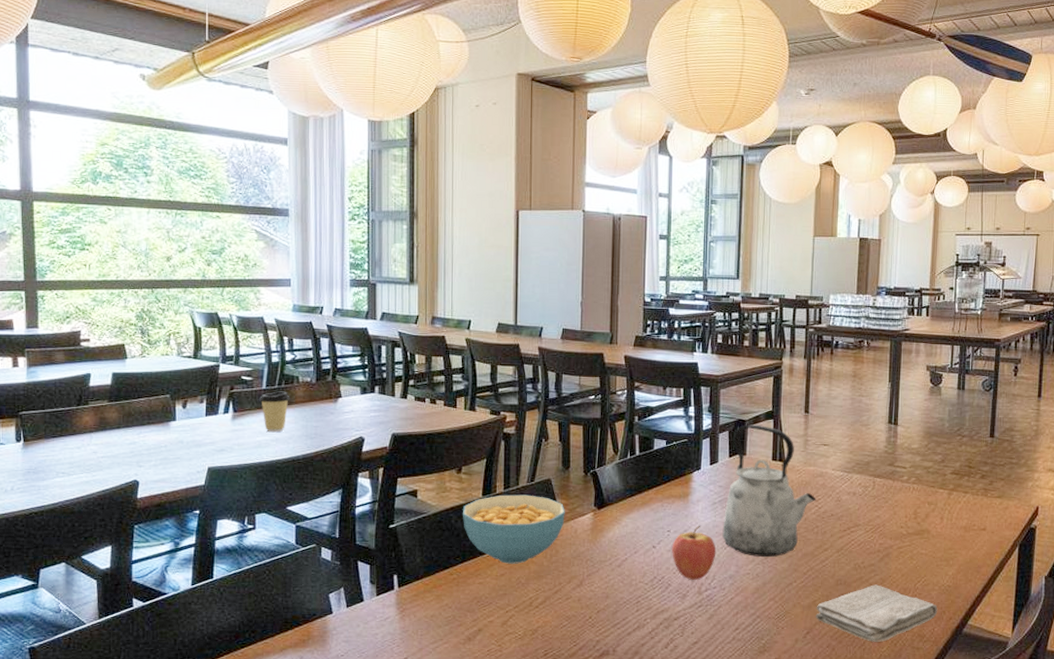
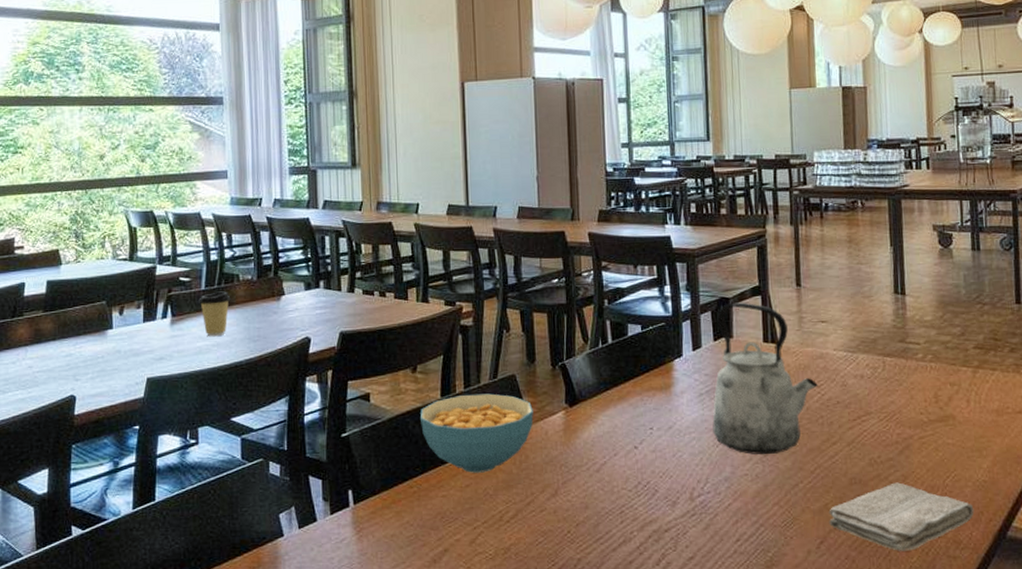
fruit: present [672,525,716,581] -> none [656,420,708,486]

